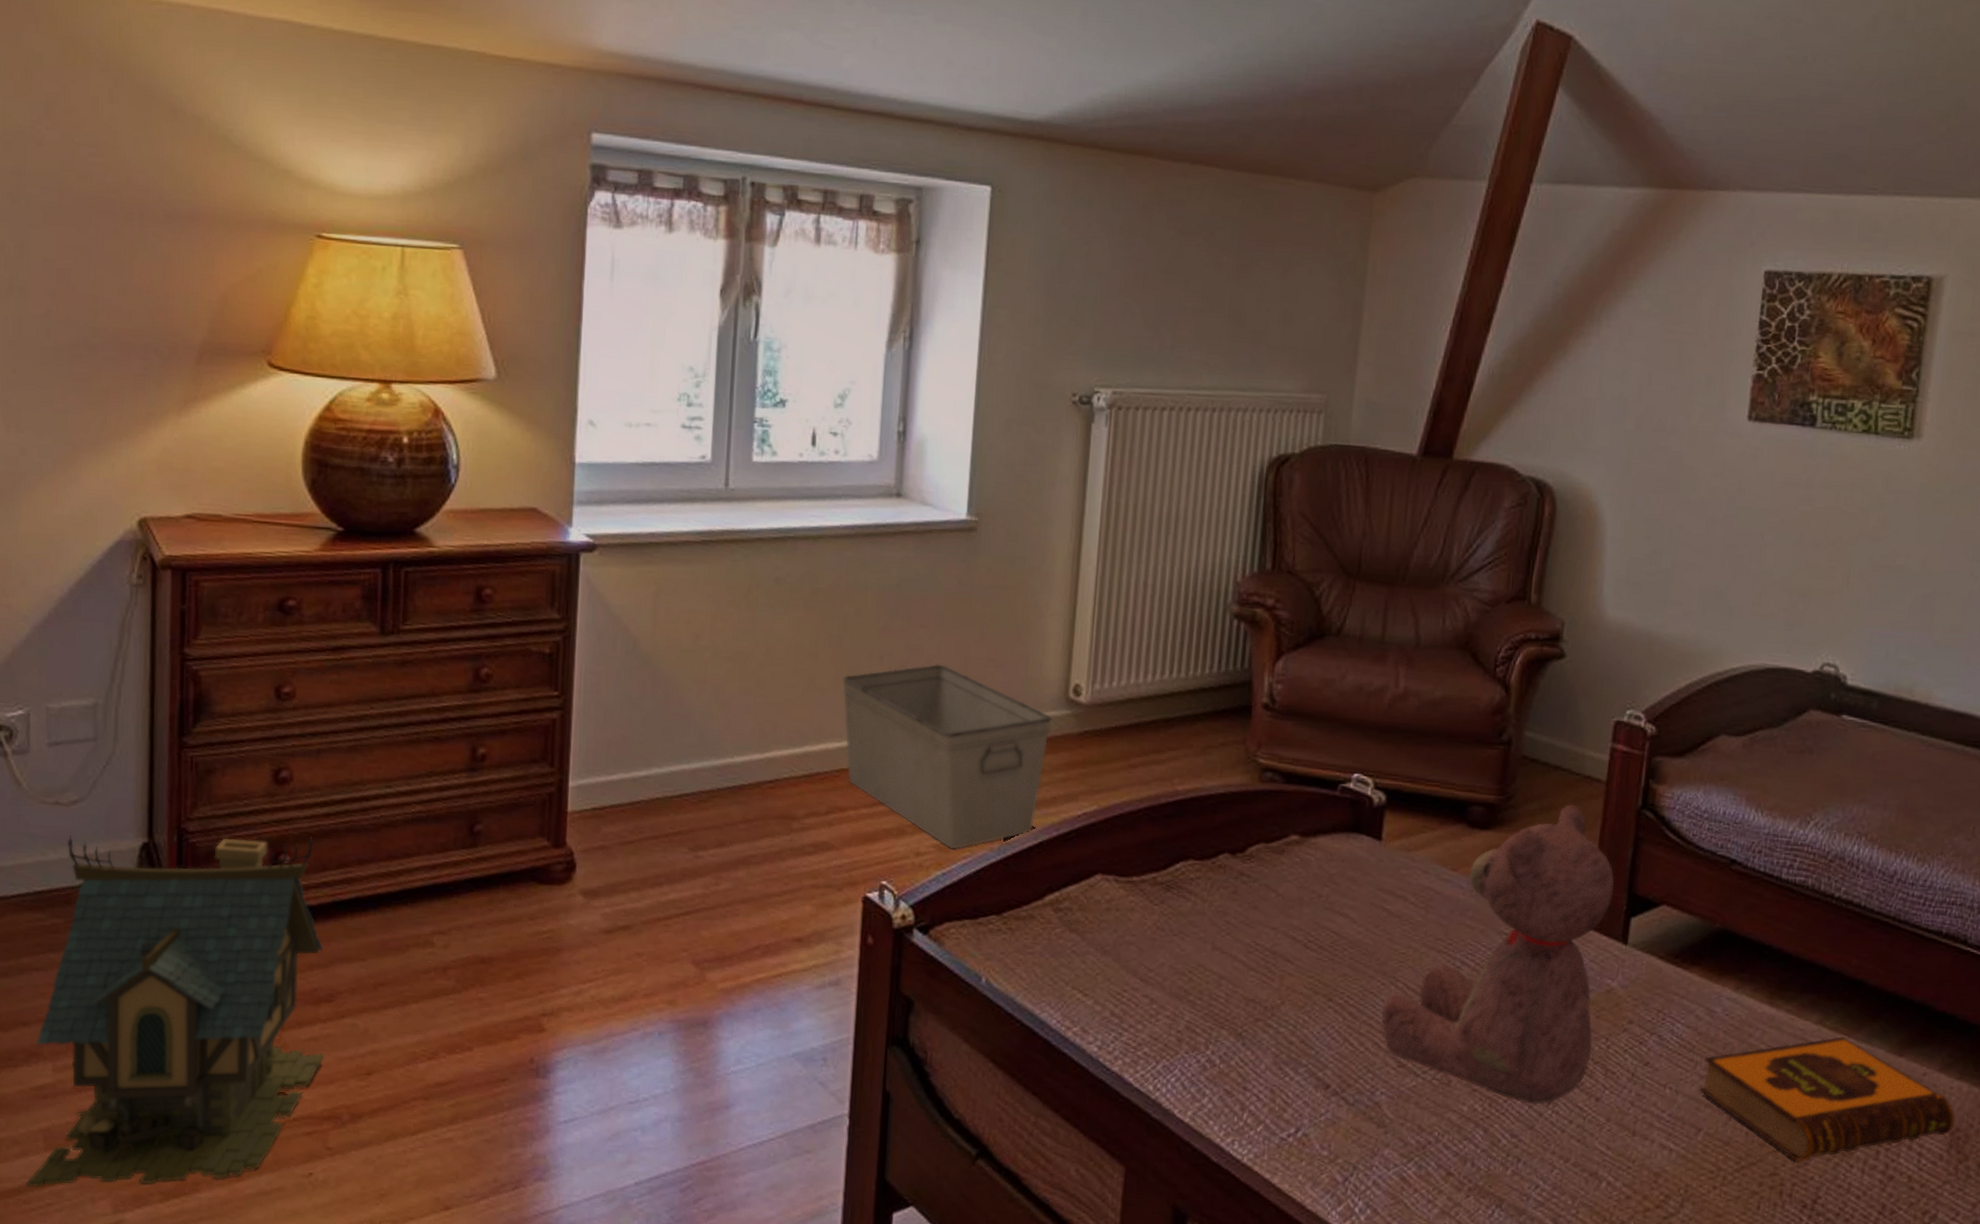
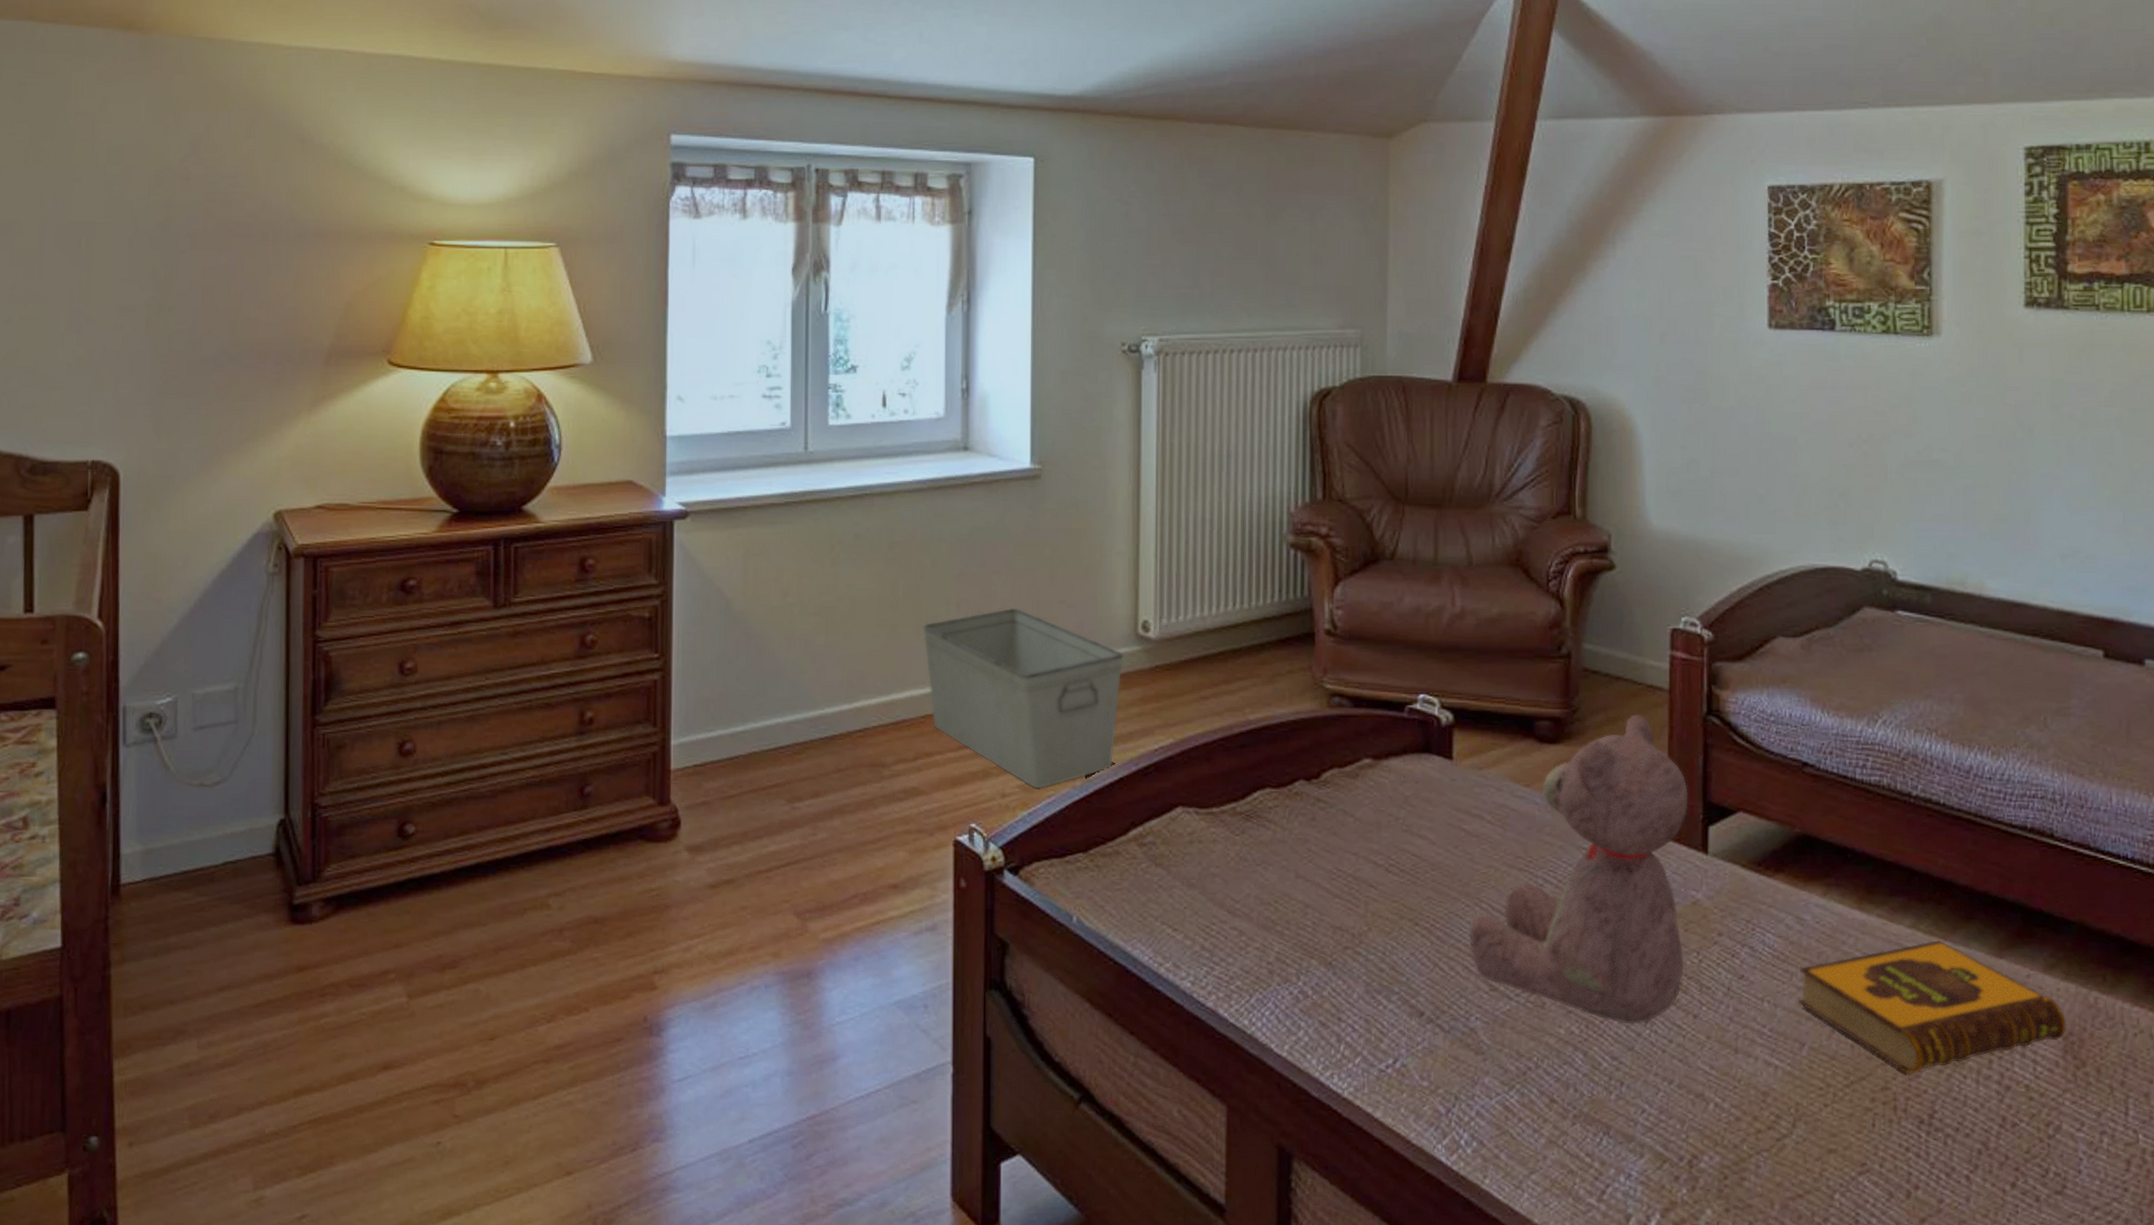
toy house: present [27,835,324,1188] -> none [174,804,450,1167]

